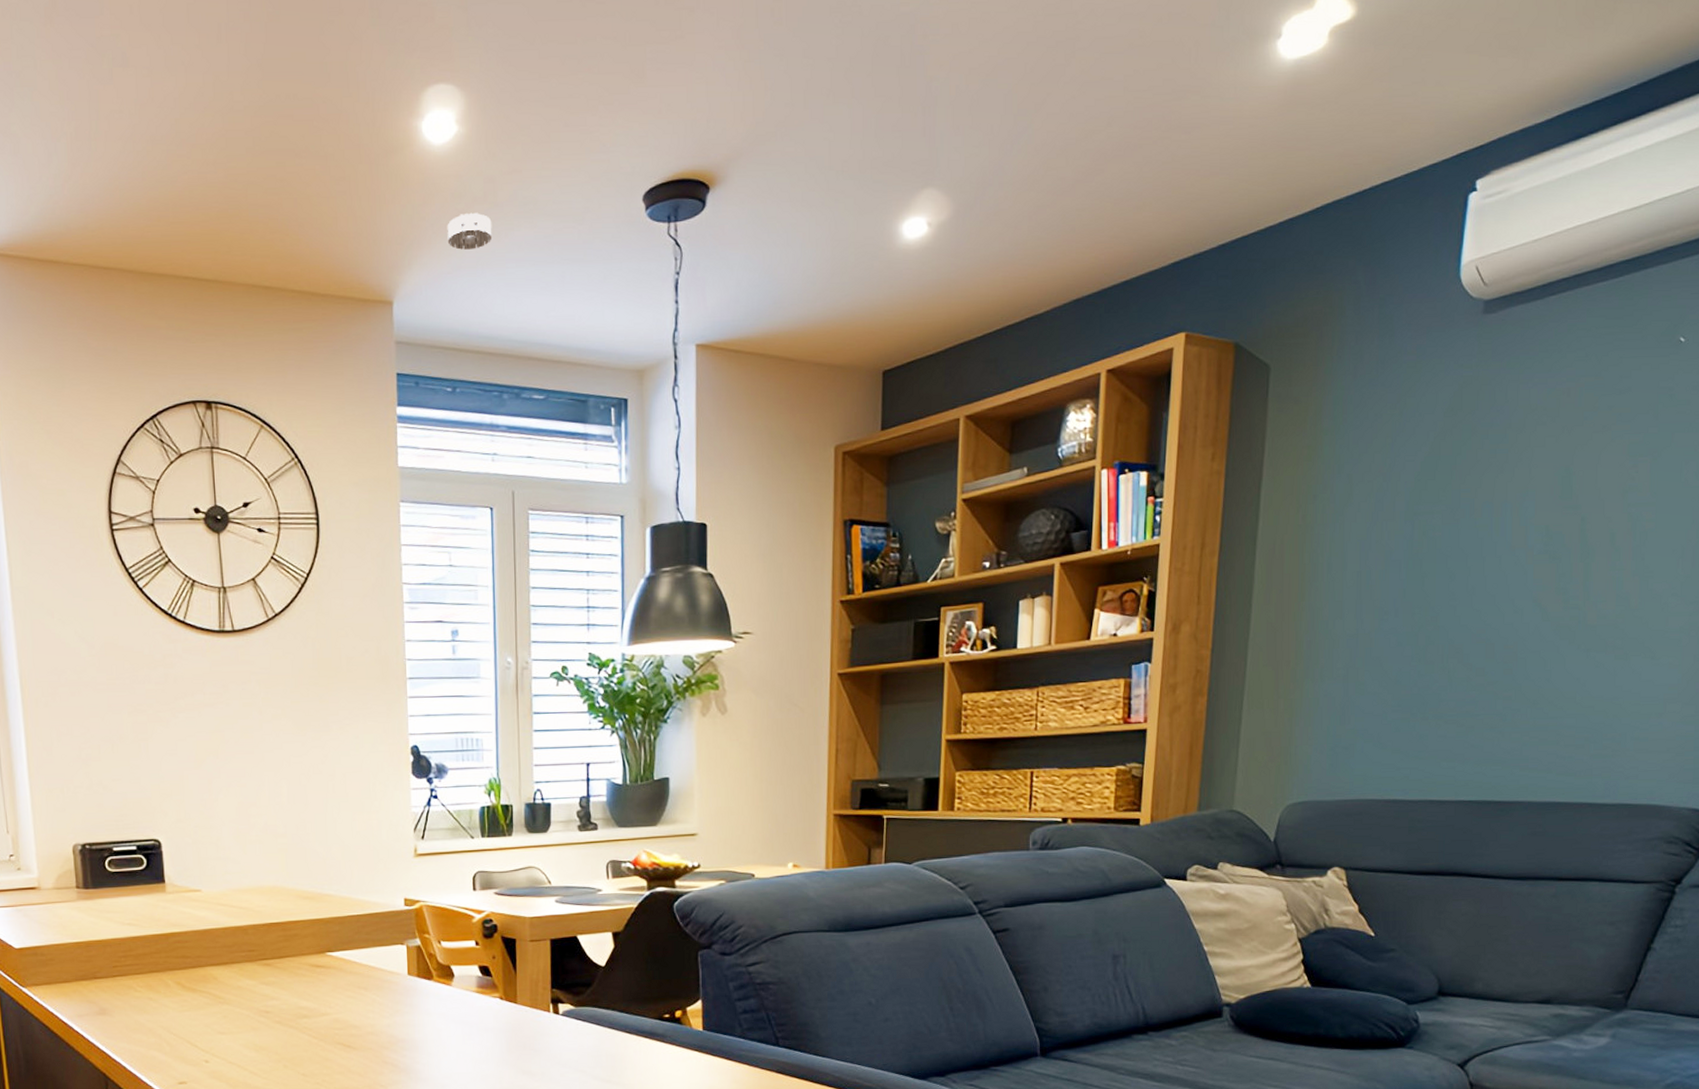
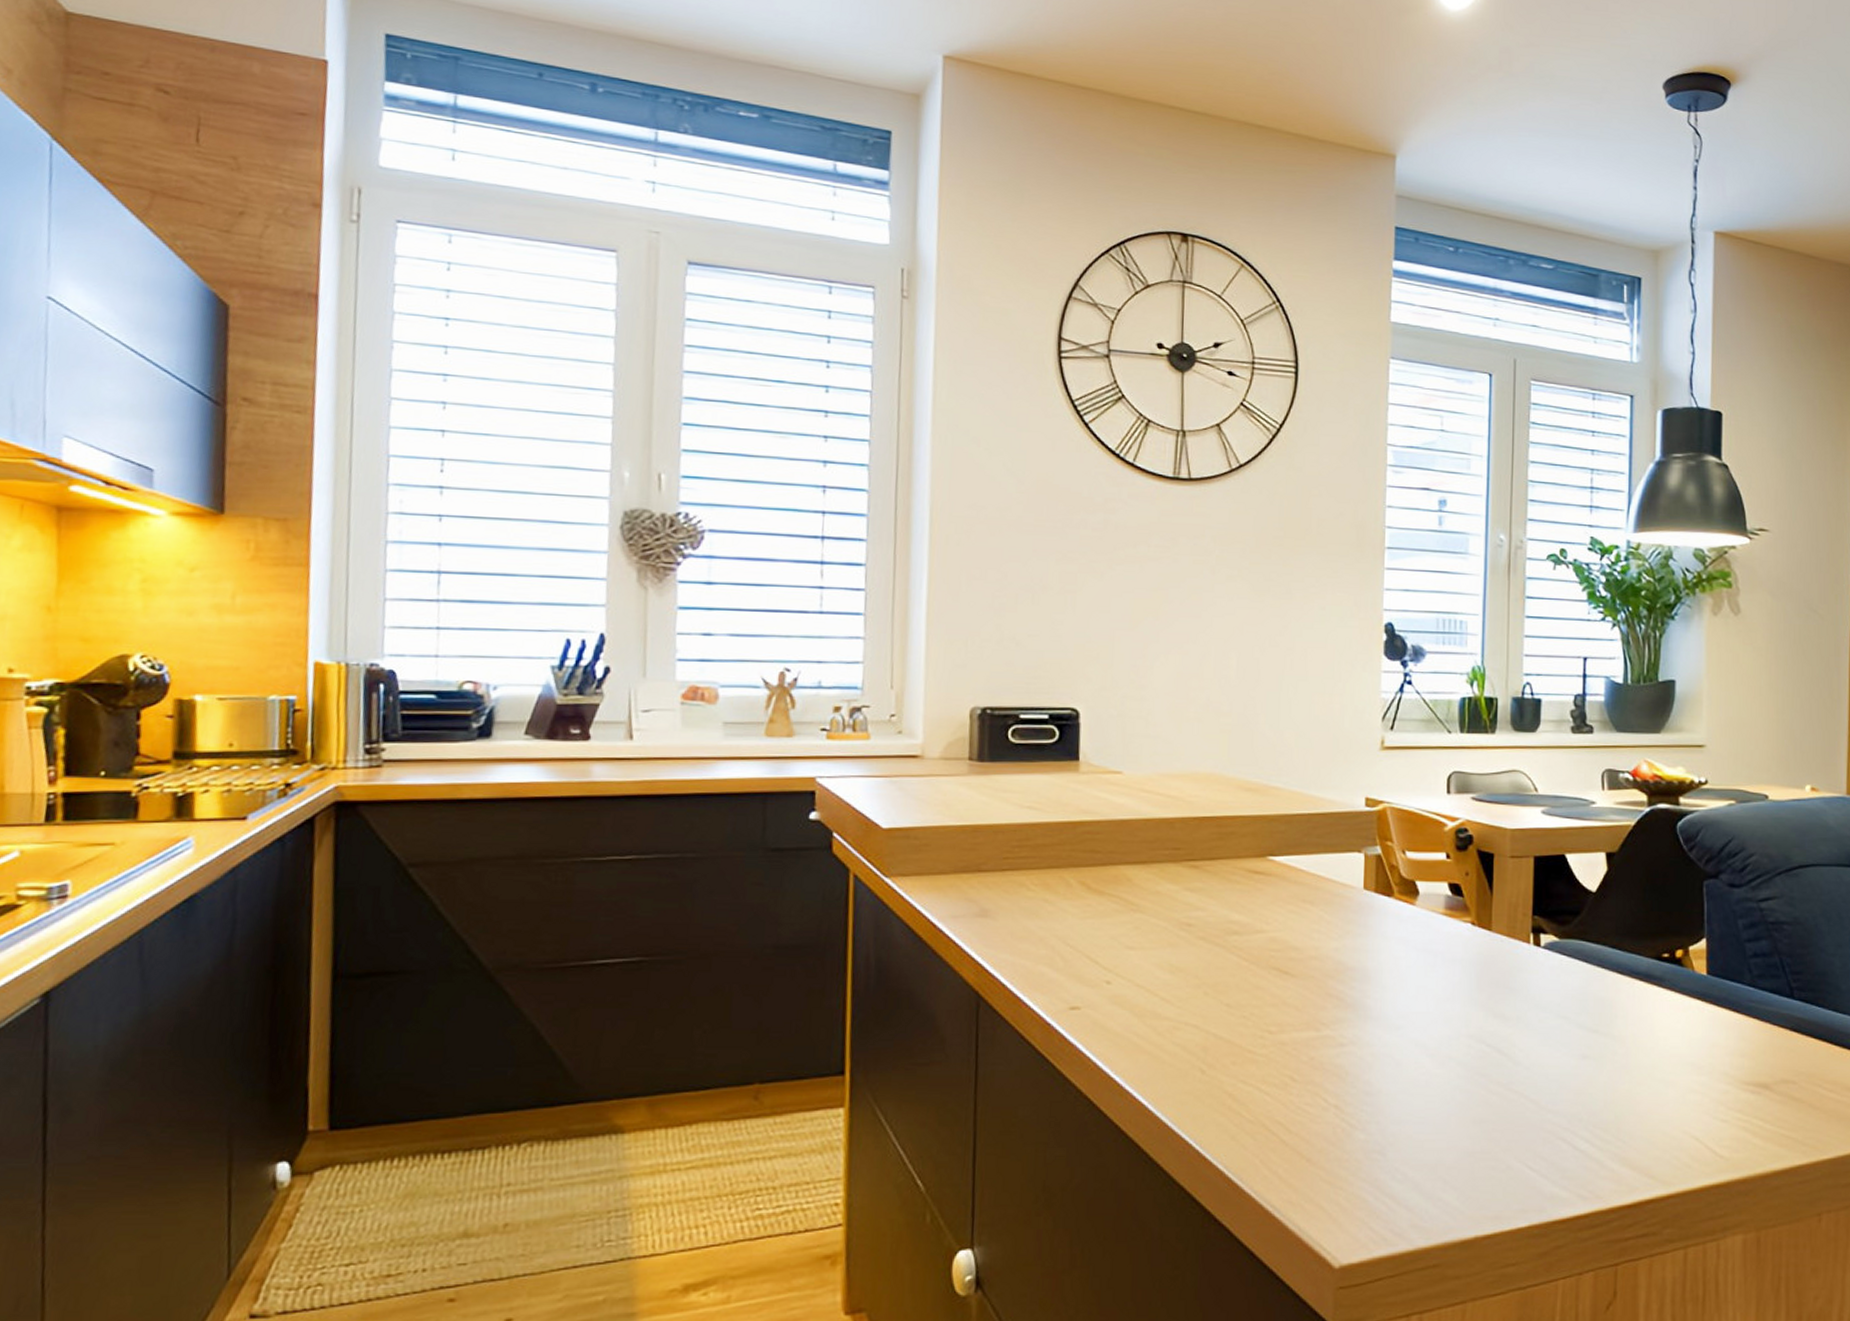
smoke detector: present [447,212,492,250] -> none [1458,78,1506,114]

